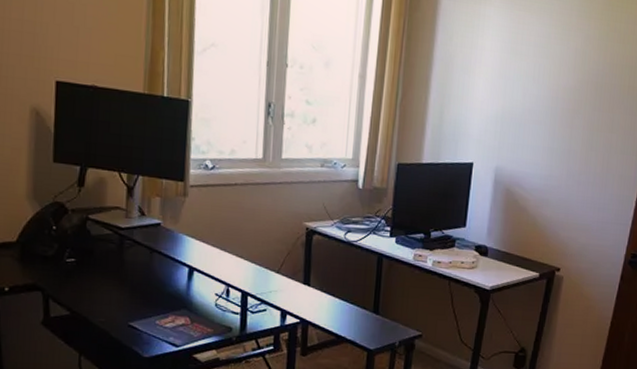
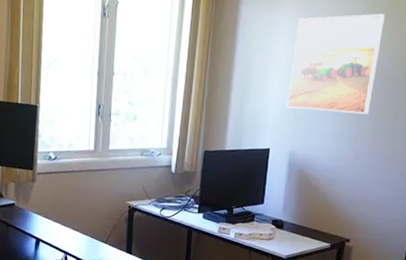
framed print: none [492,11,601,128] -> present [286,13,385,115]

